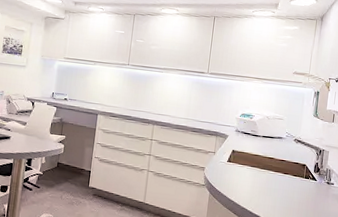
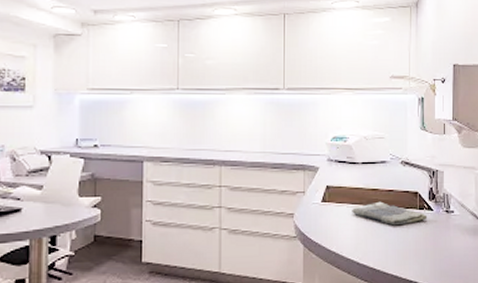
dish towel: none [250,167,312,188] -> present [352,201,428,226]

